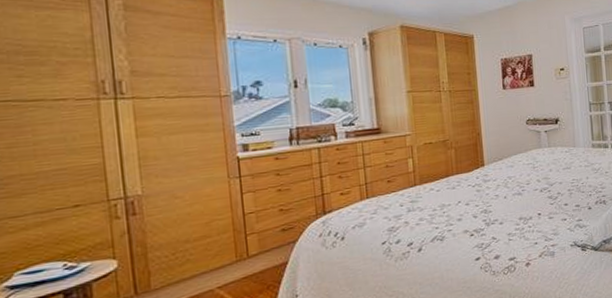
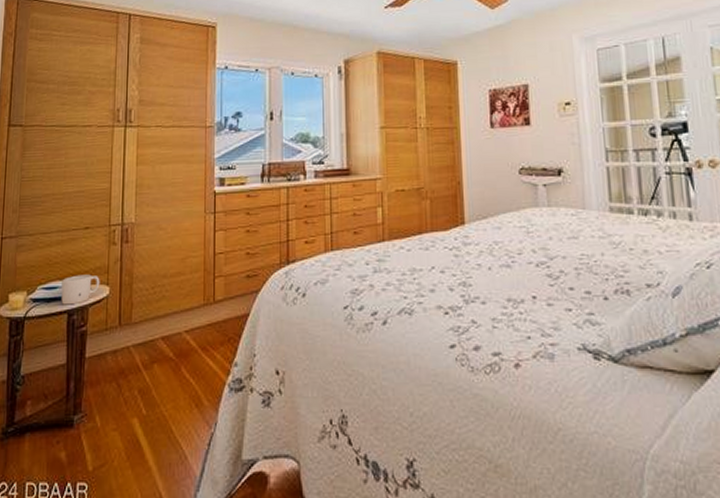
mug: none [49,251,104,287] -> present [61,274,100,305]

